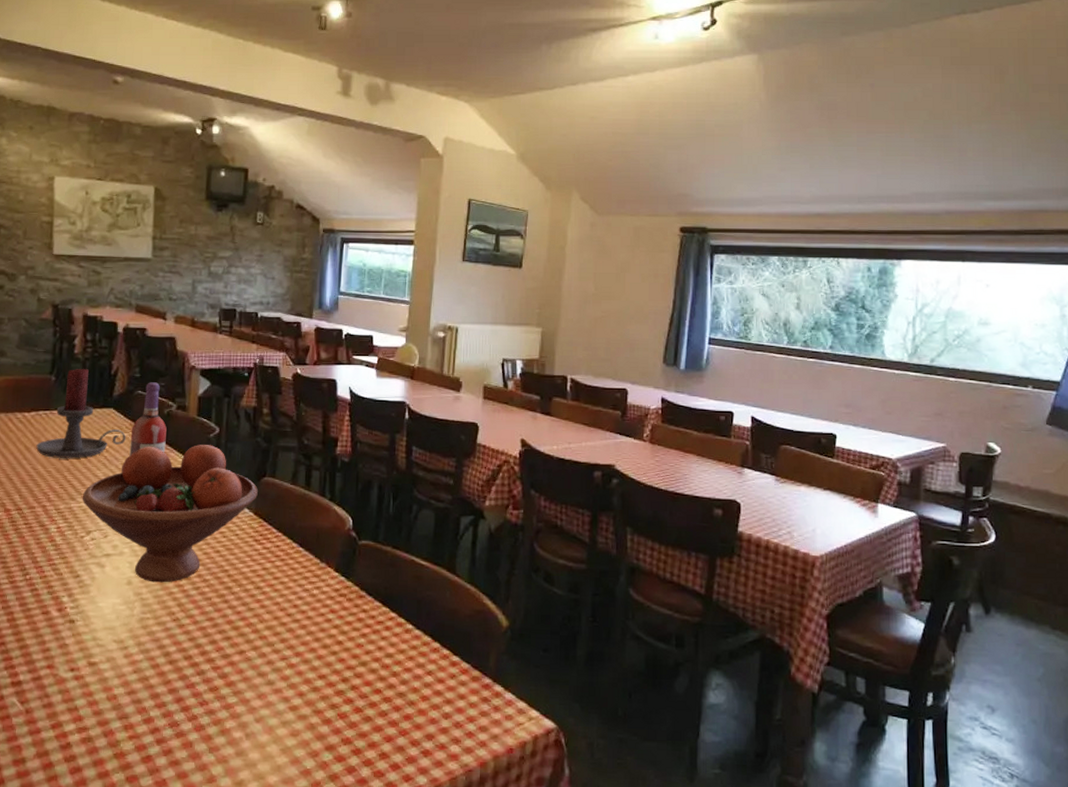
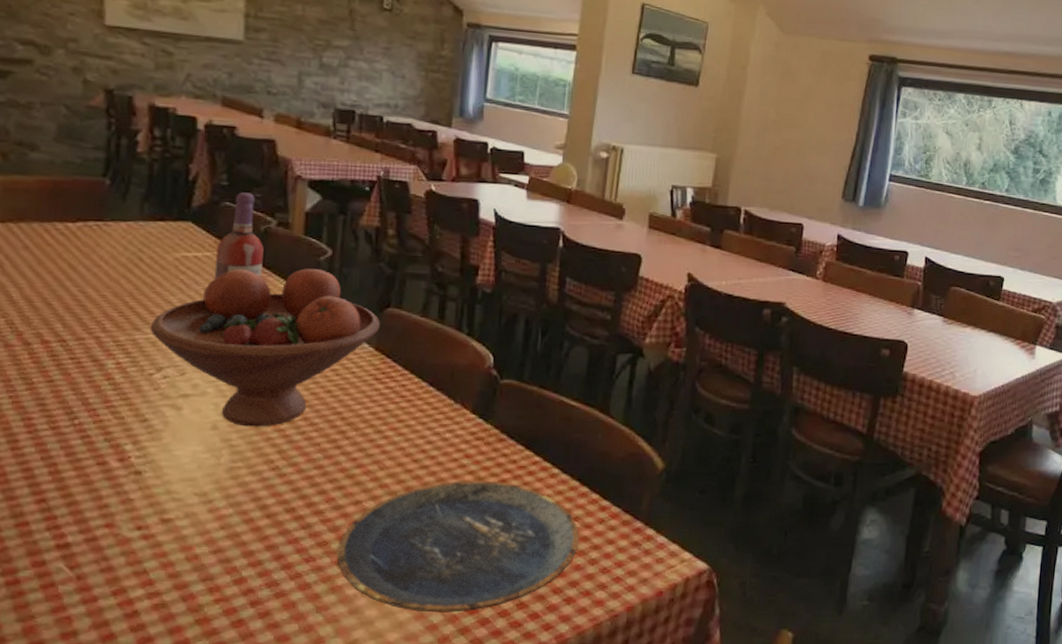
candle holder: present [36,368,126,459] -> none [85,170,209,281]
plate: none [225,634,434,759] -> present [337,481,580,613]

